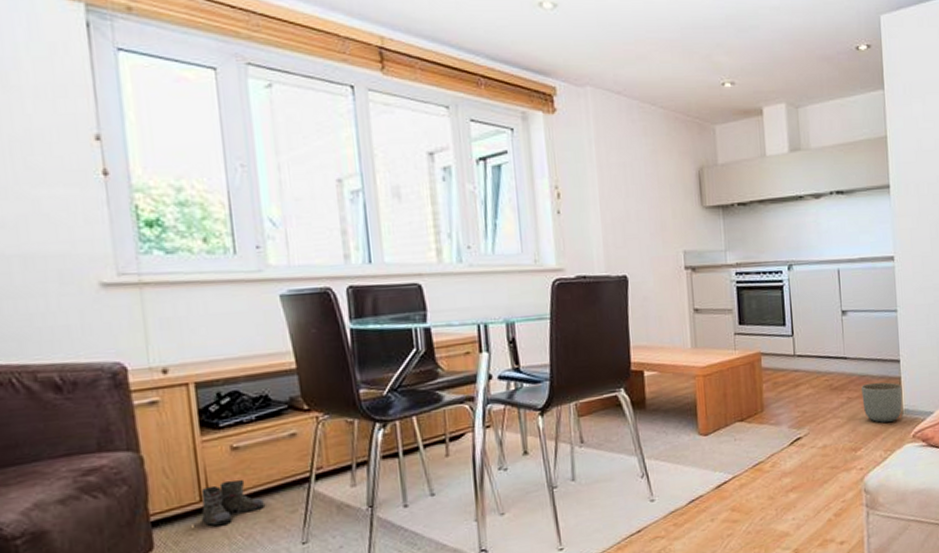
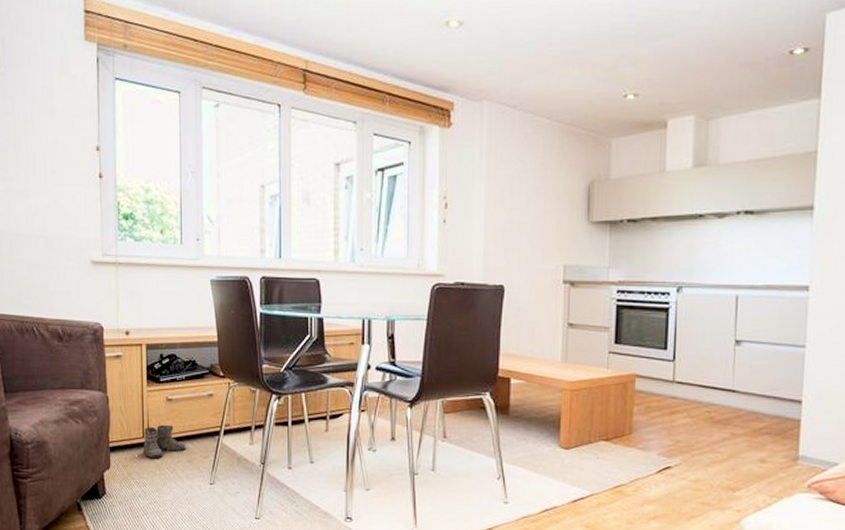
planter: present [861,382,903,423] -> none [749,421,801,466]

